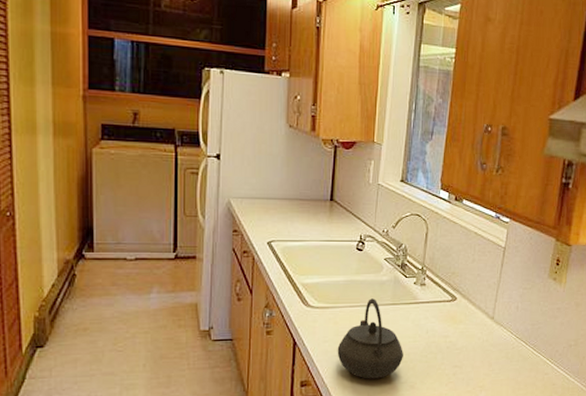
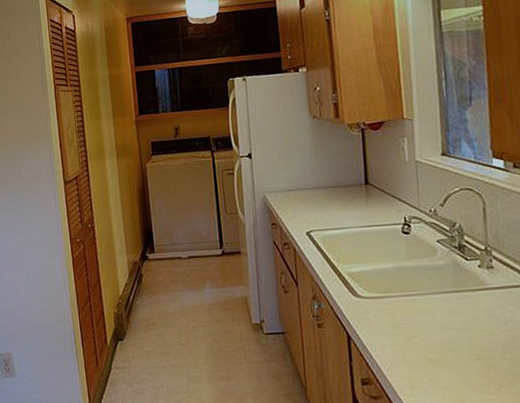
kettle: present [337,298,403,379] -> none [397,286,480,379]

